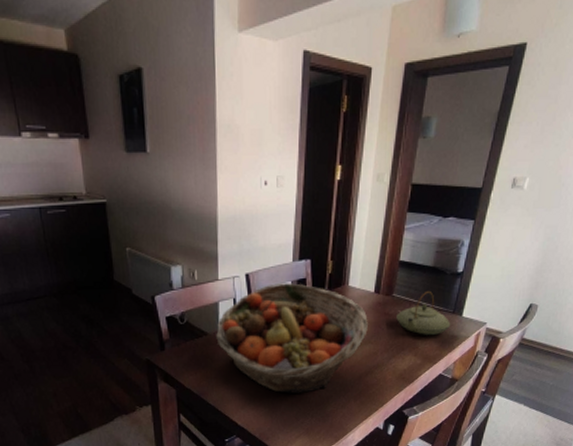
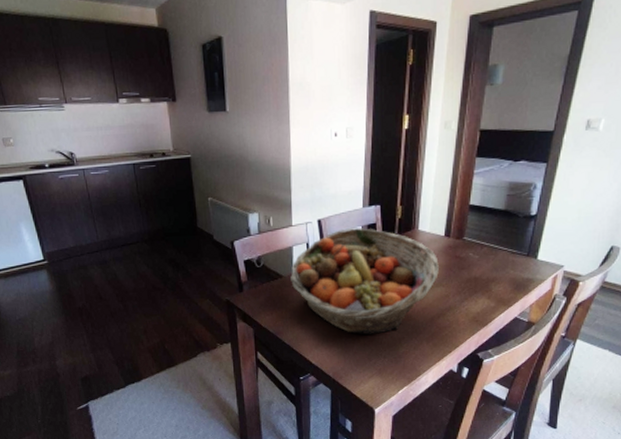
teapot: present [396,290,451,335] -> none [468,233,525,278]

